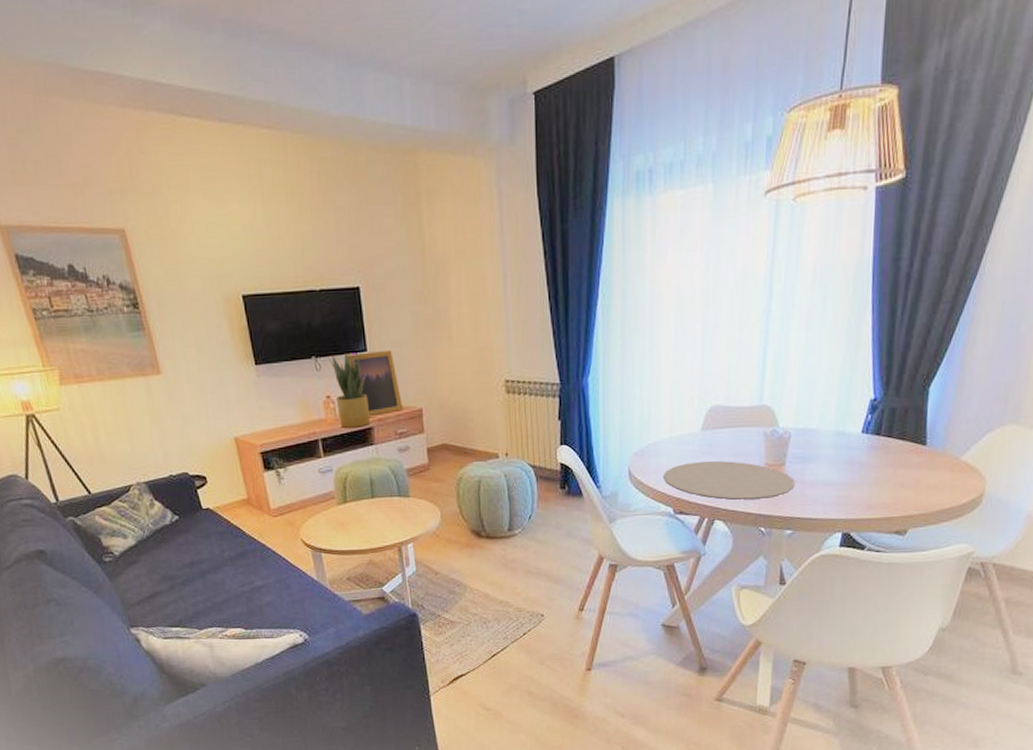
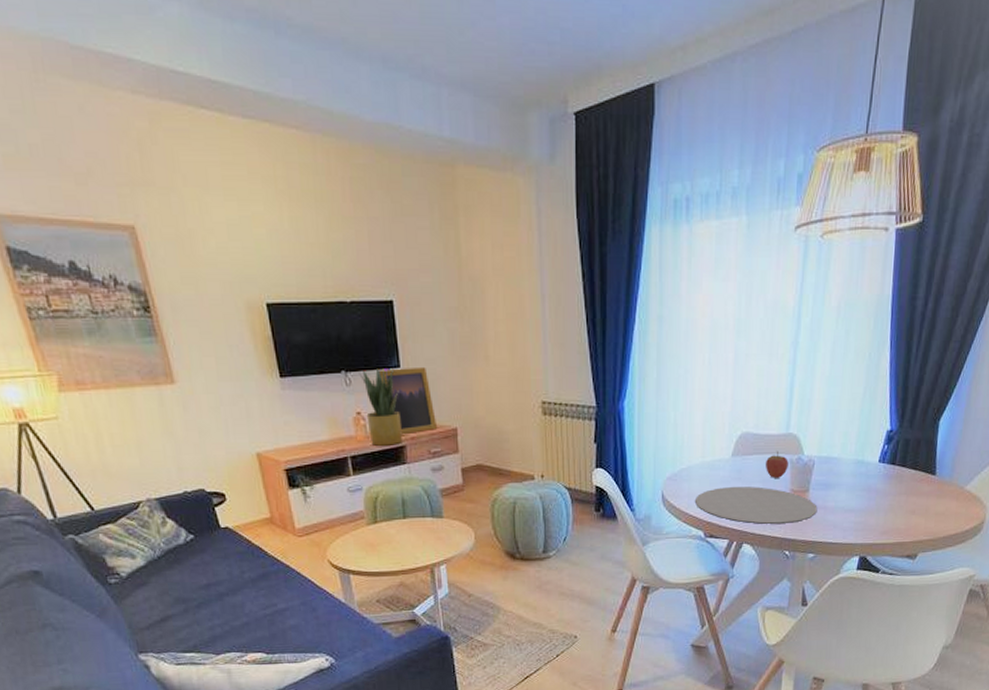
fruit: none [738,423,762,452] -> present [766,451,789,478]

